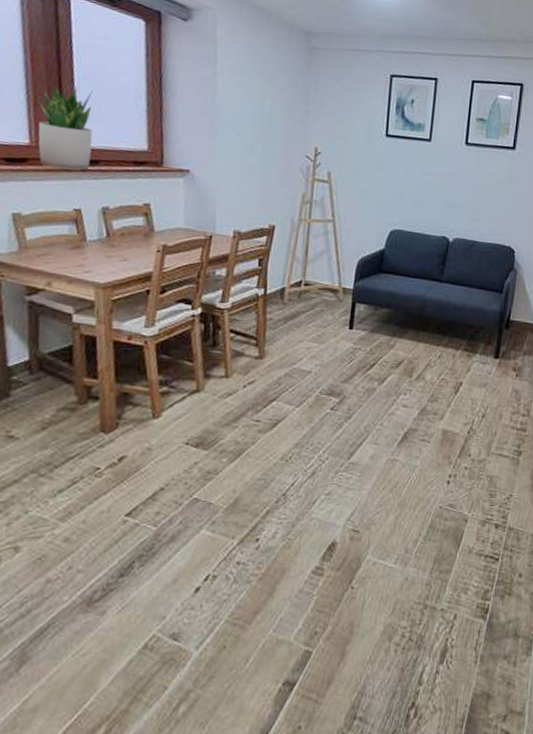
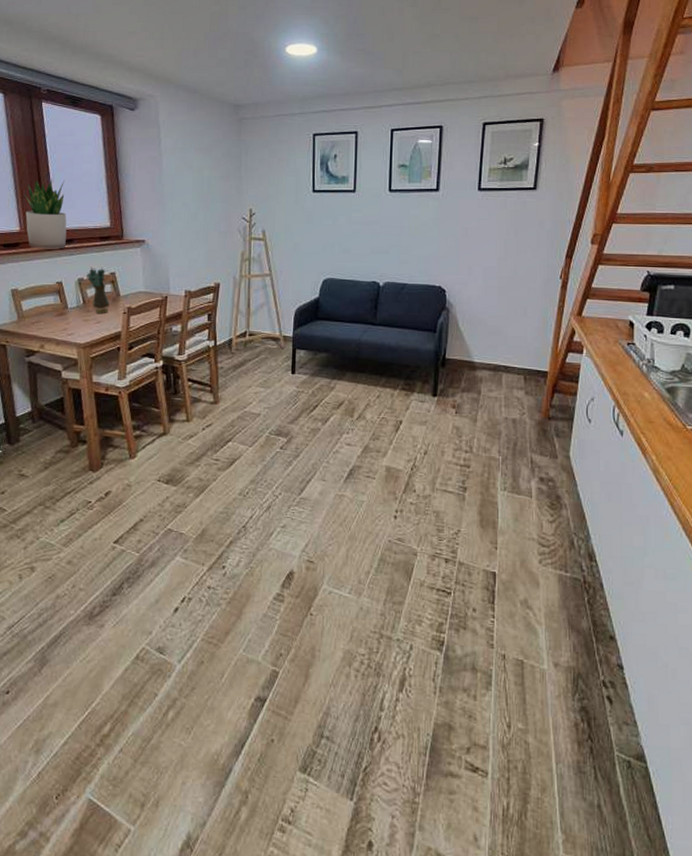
vase: none [113,194,141,251] -> present [86,267,110,314]

